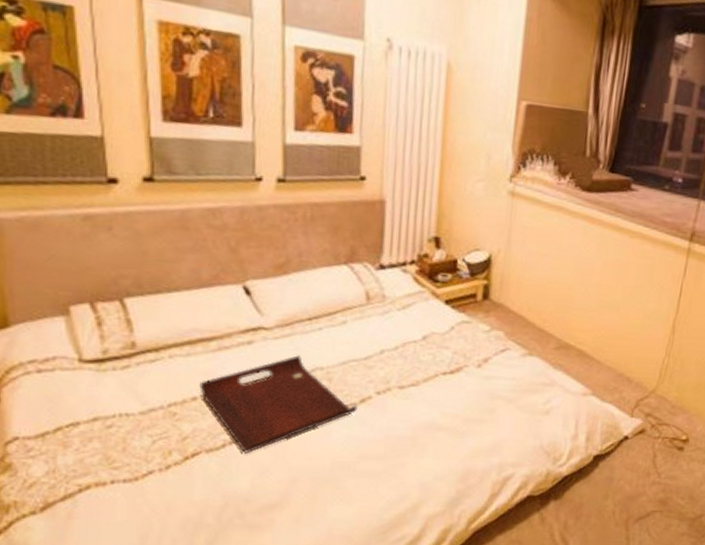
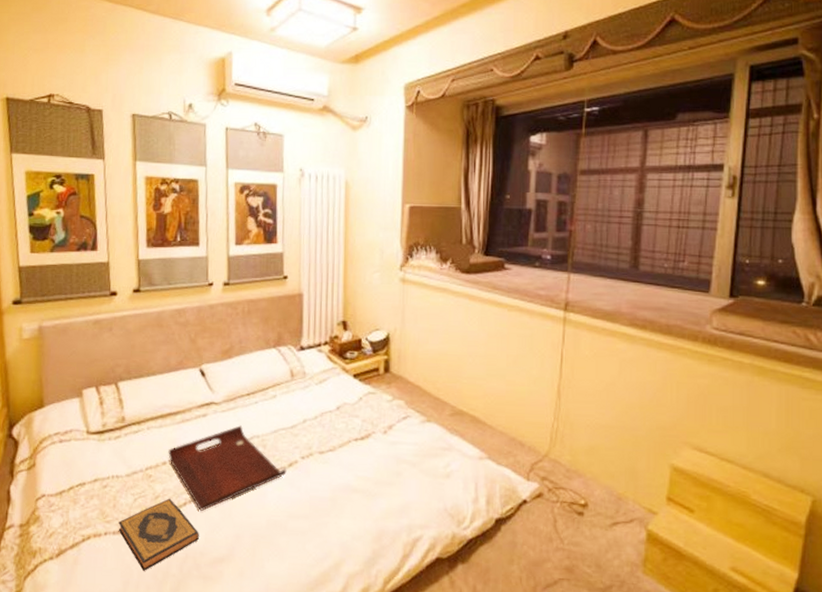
hardback book: none [130,439,243,522] -> present [118,498,199,571]

